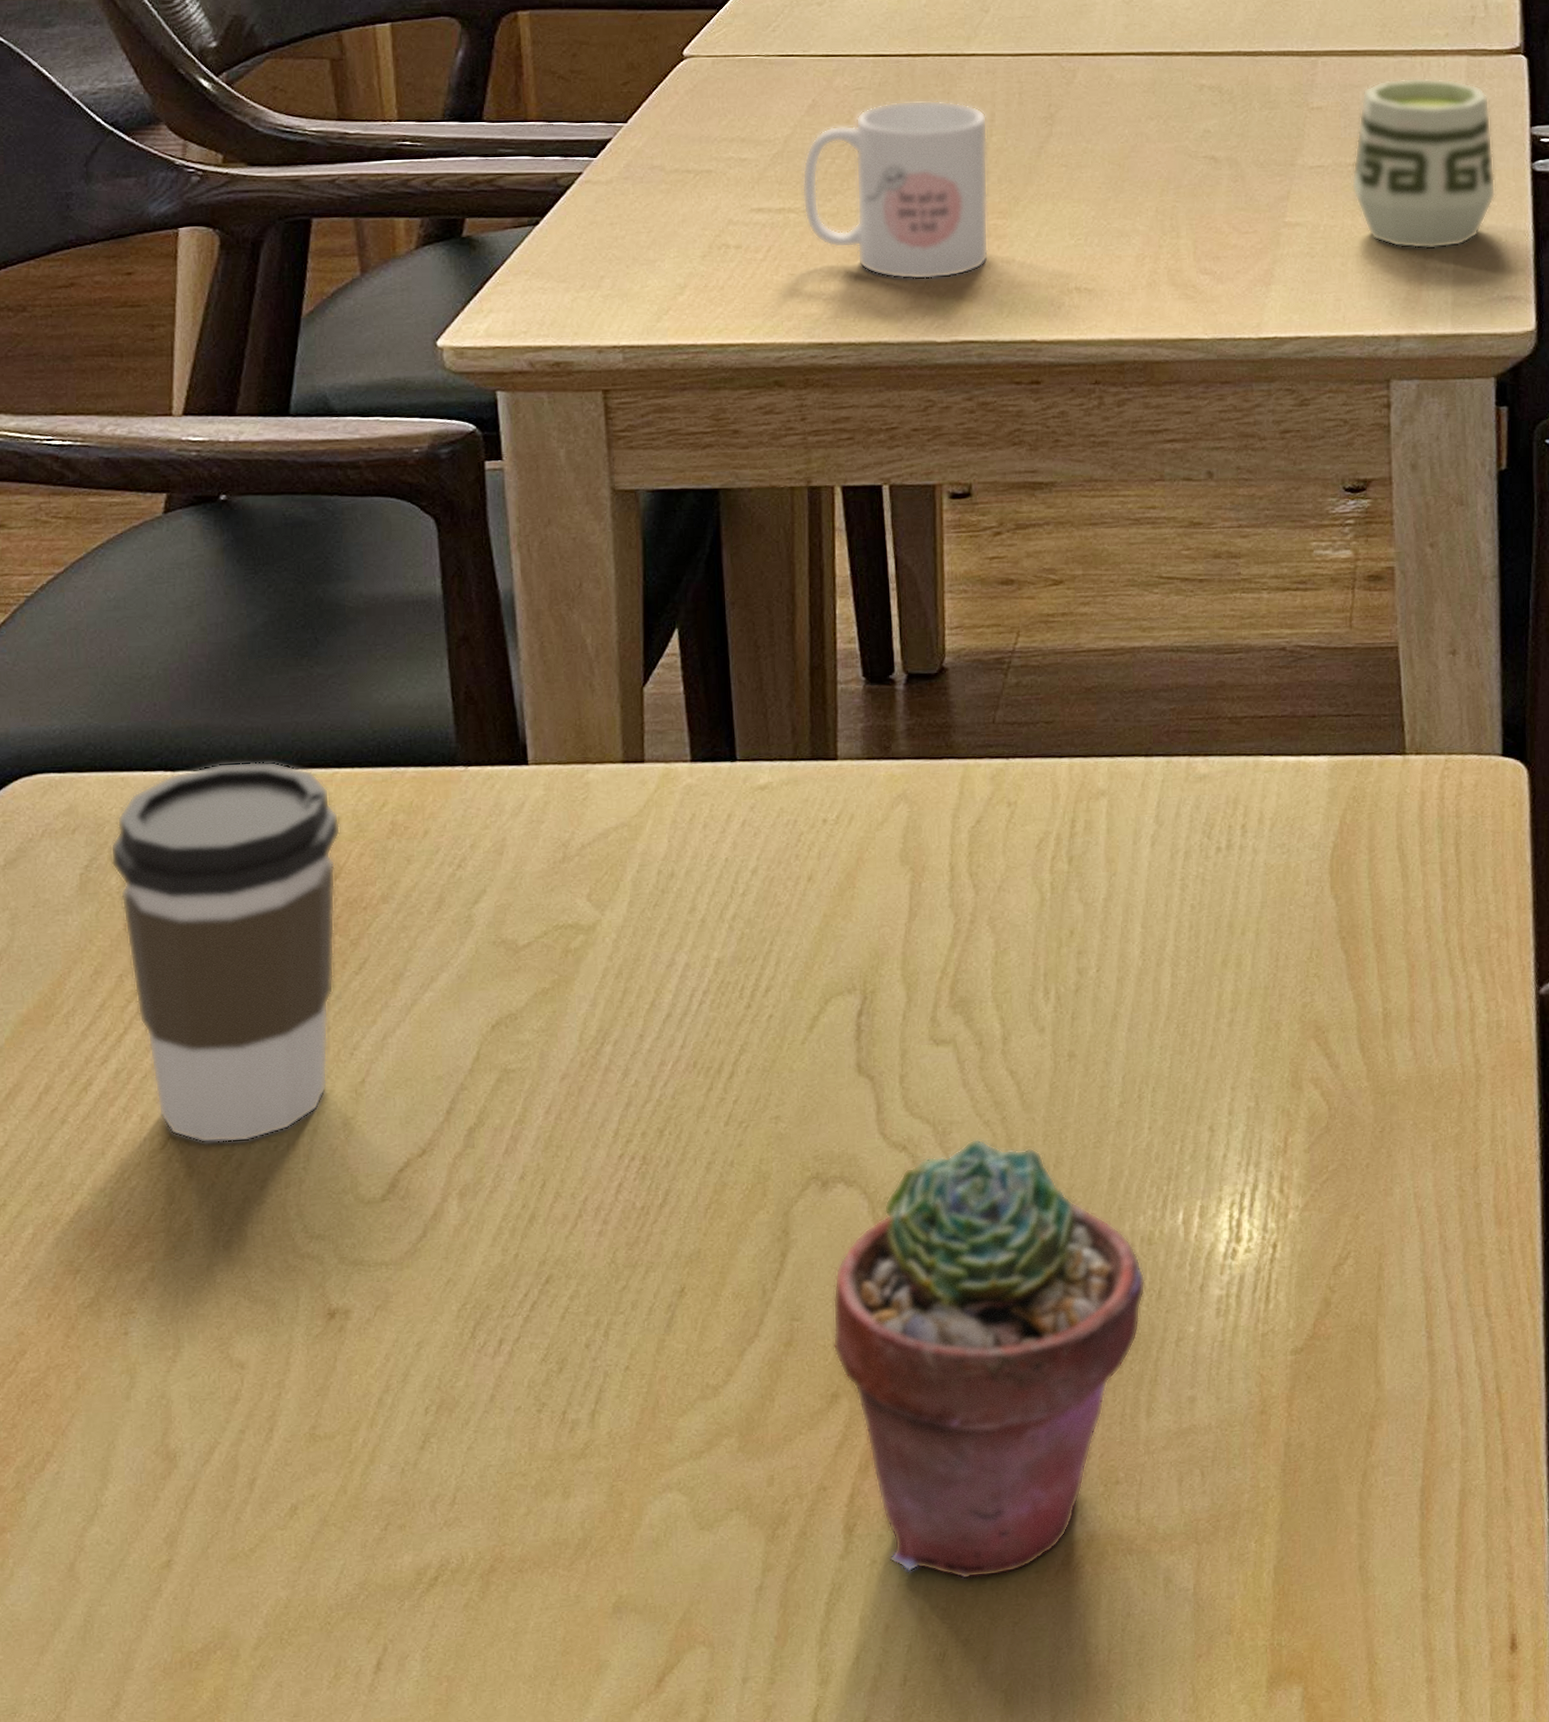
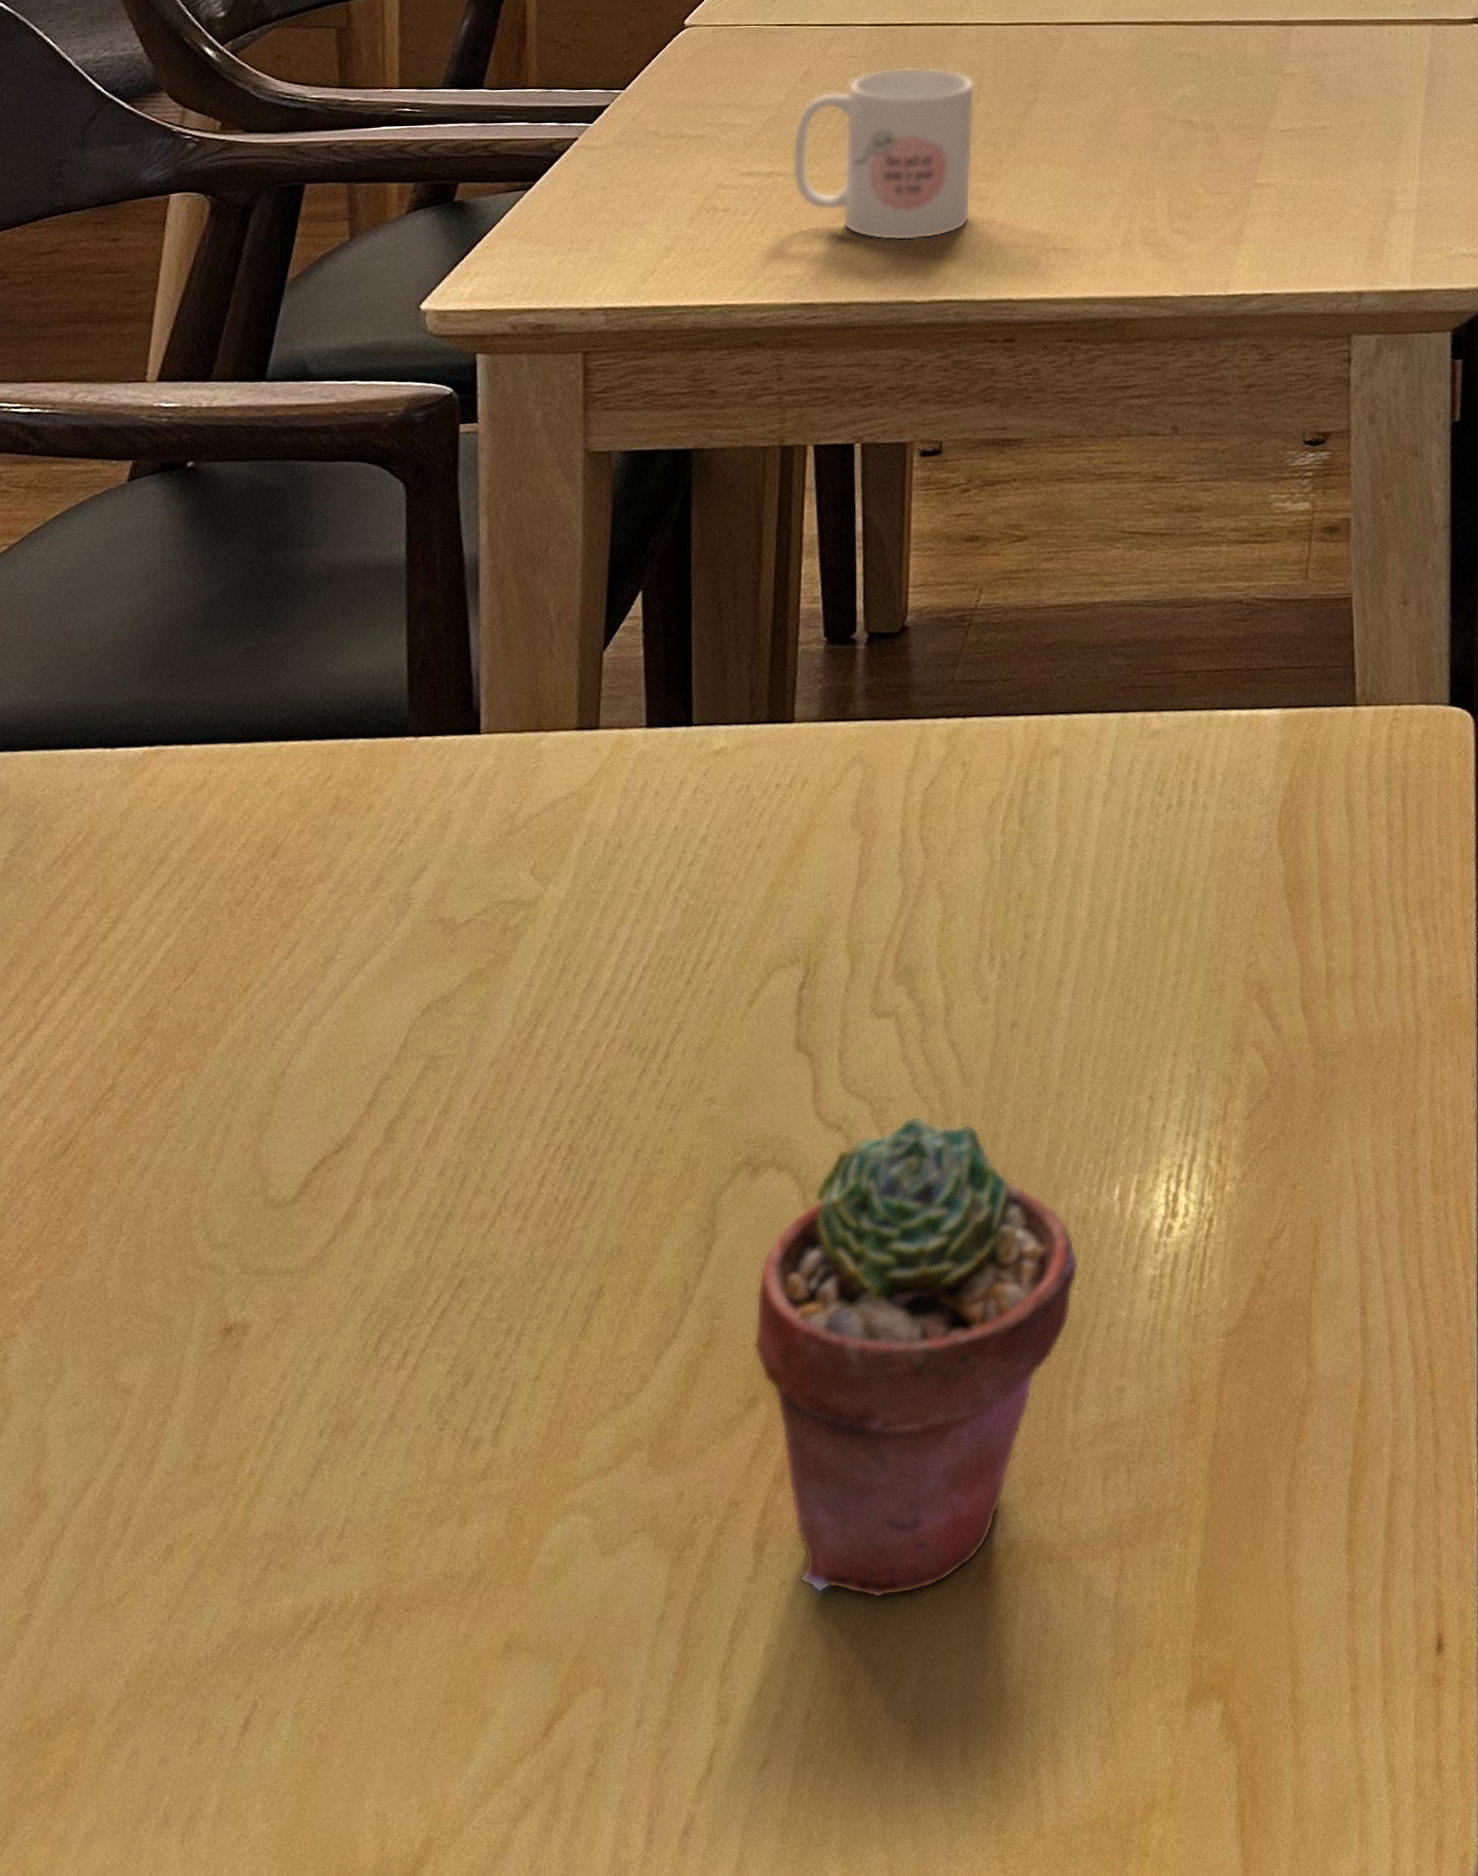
coffee cup: present [110,761,341,1144] -> none [38,736,282,1146]
cup: present [1351,77,1496,250] -> none [1320,45,1456,209]

